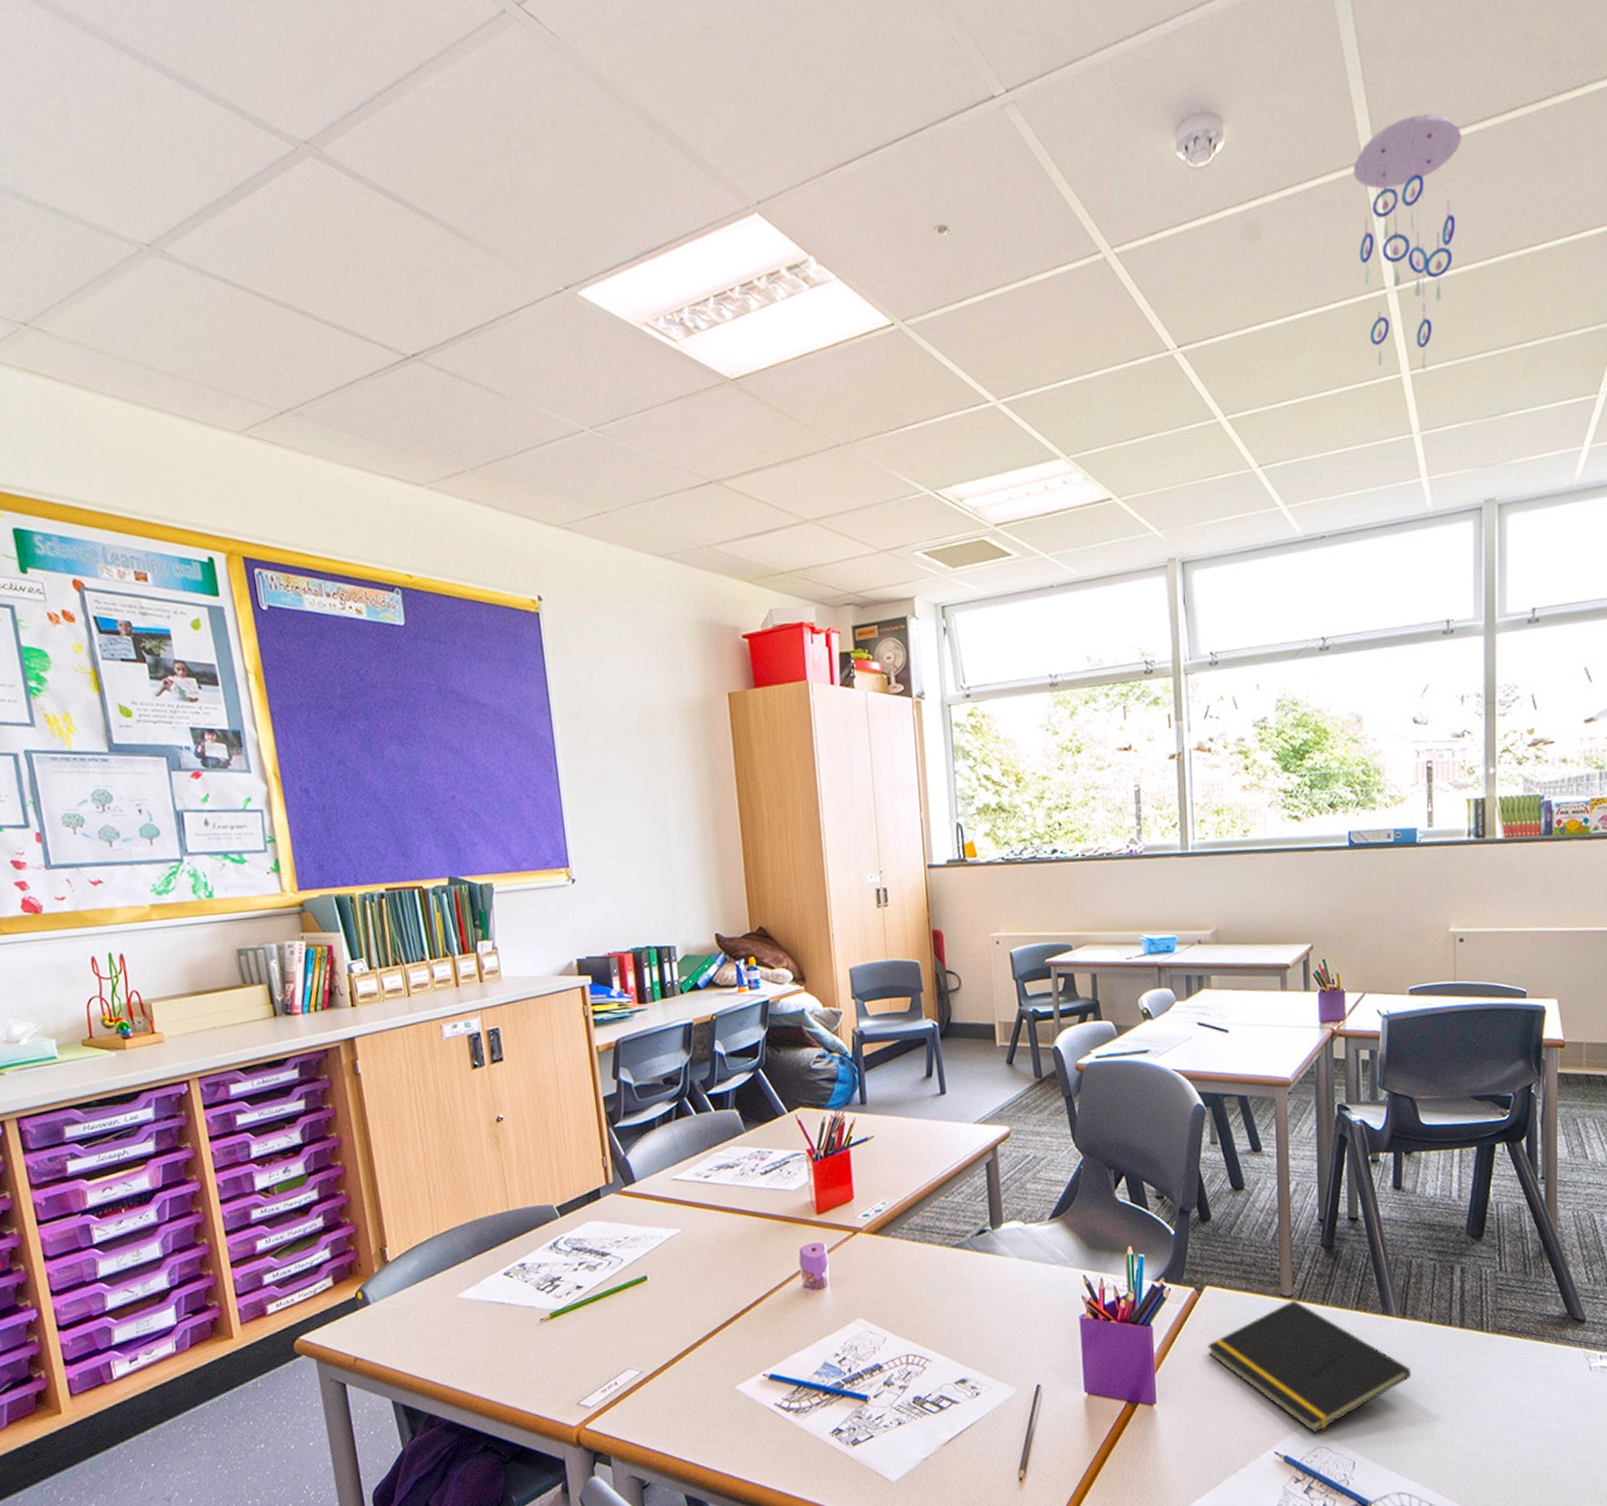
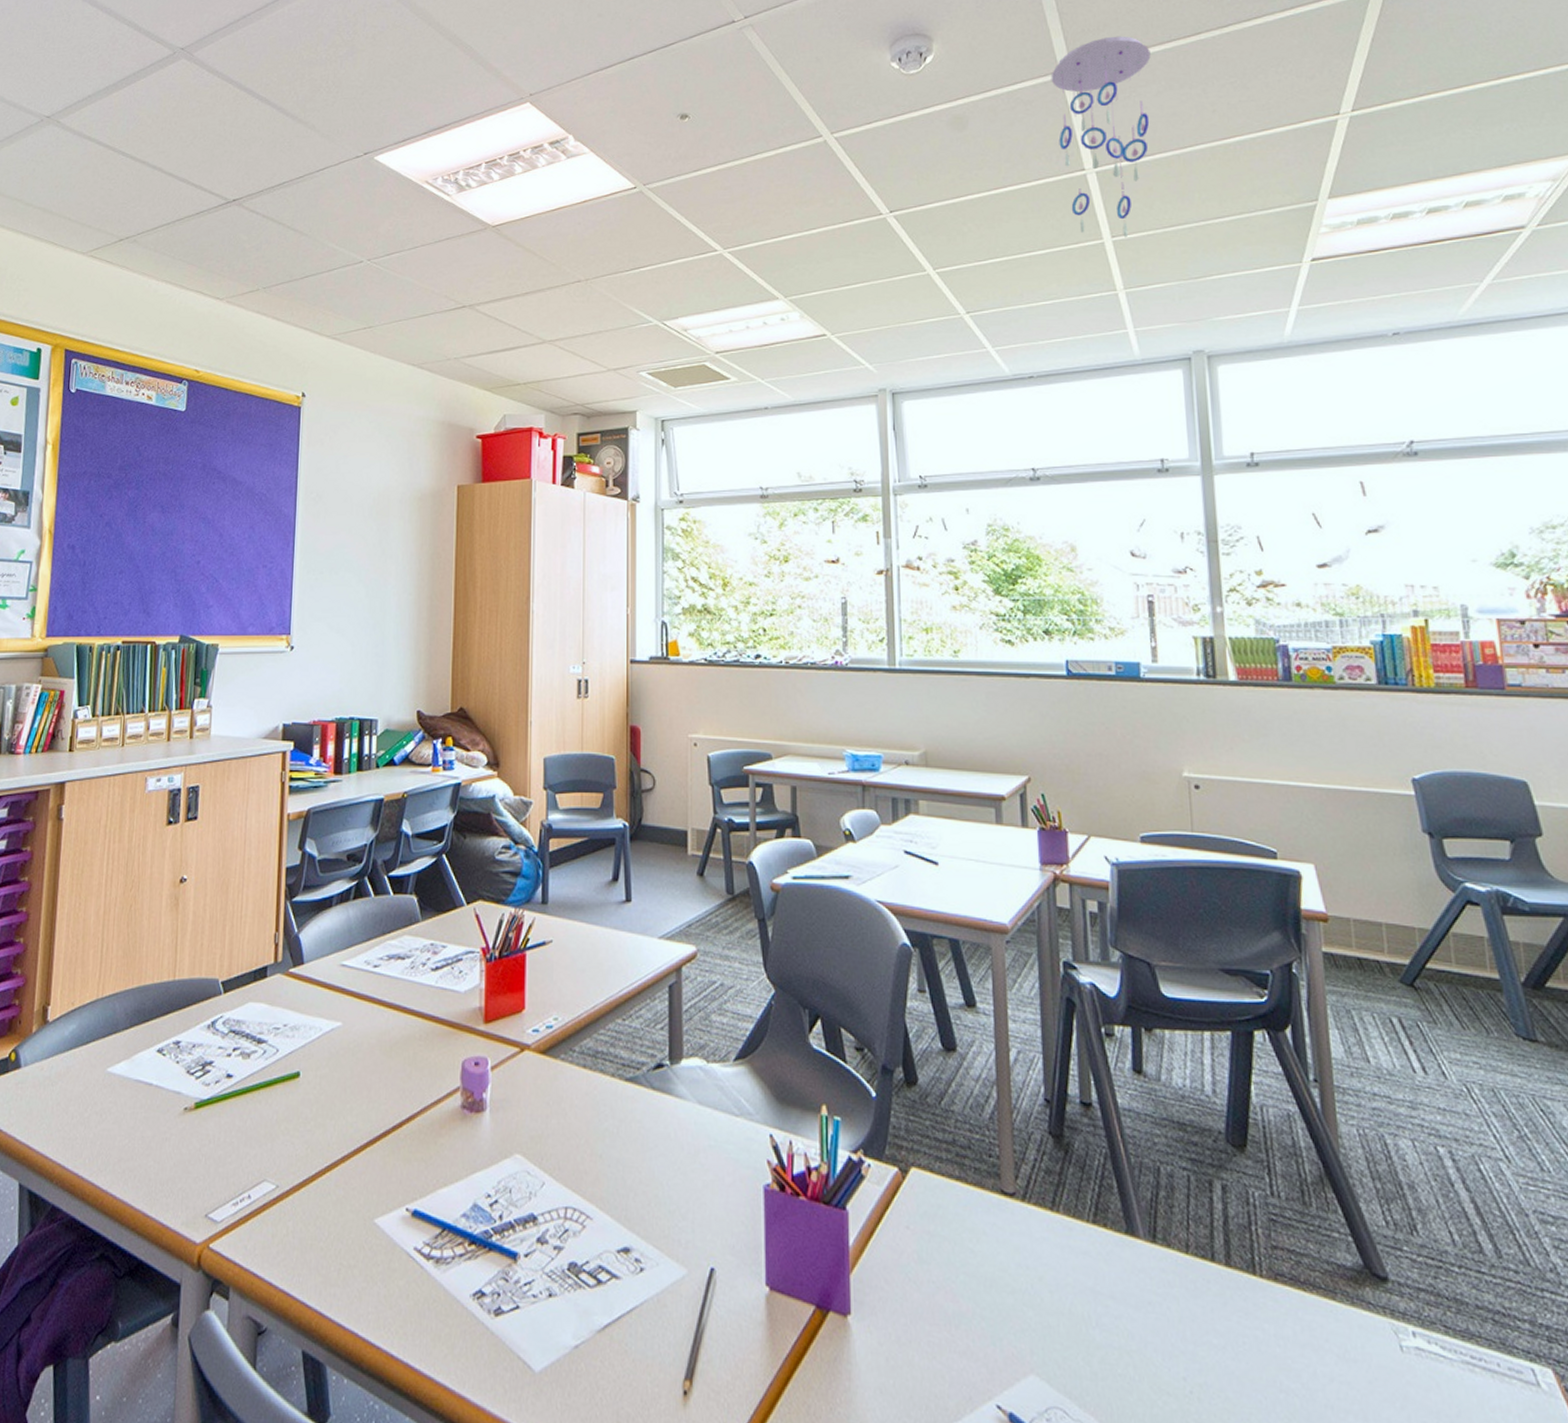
notepad: present [1207,1300,1412,1434] -> none [913,1199,1168,1387]

